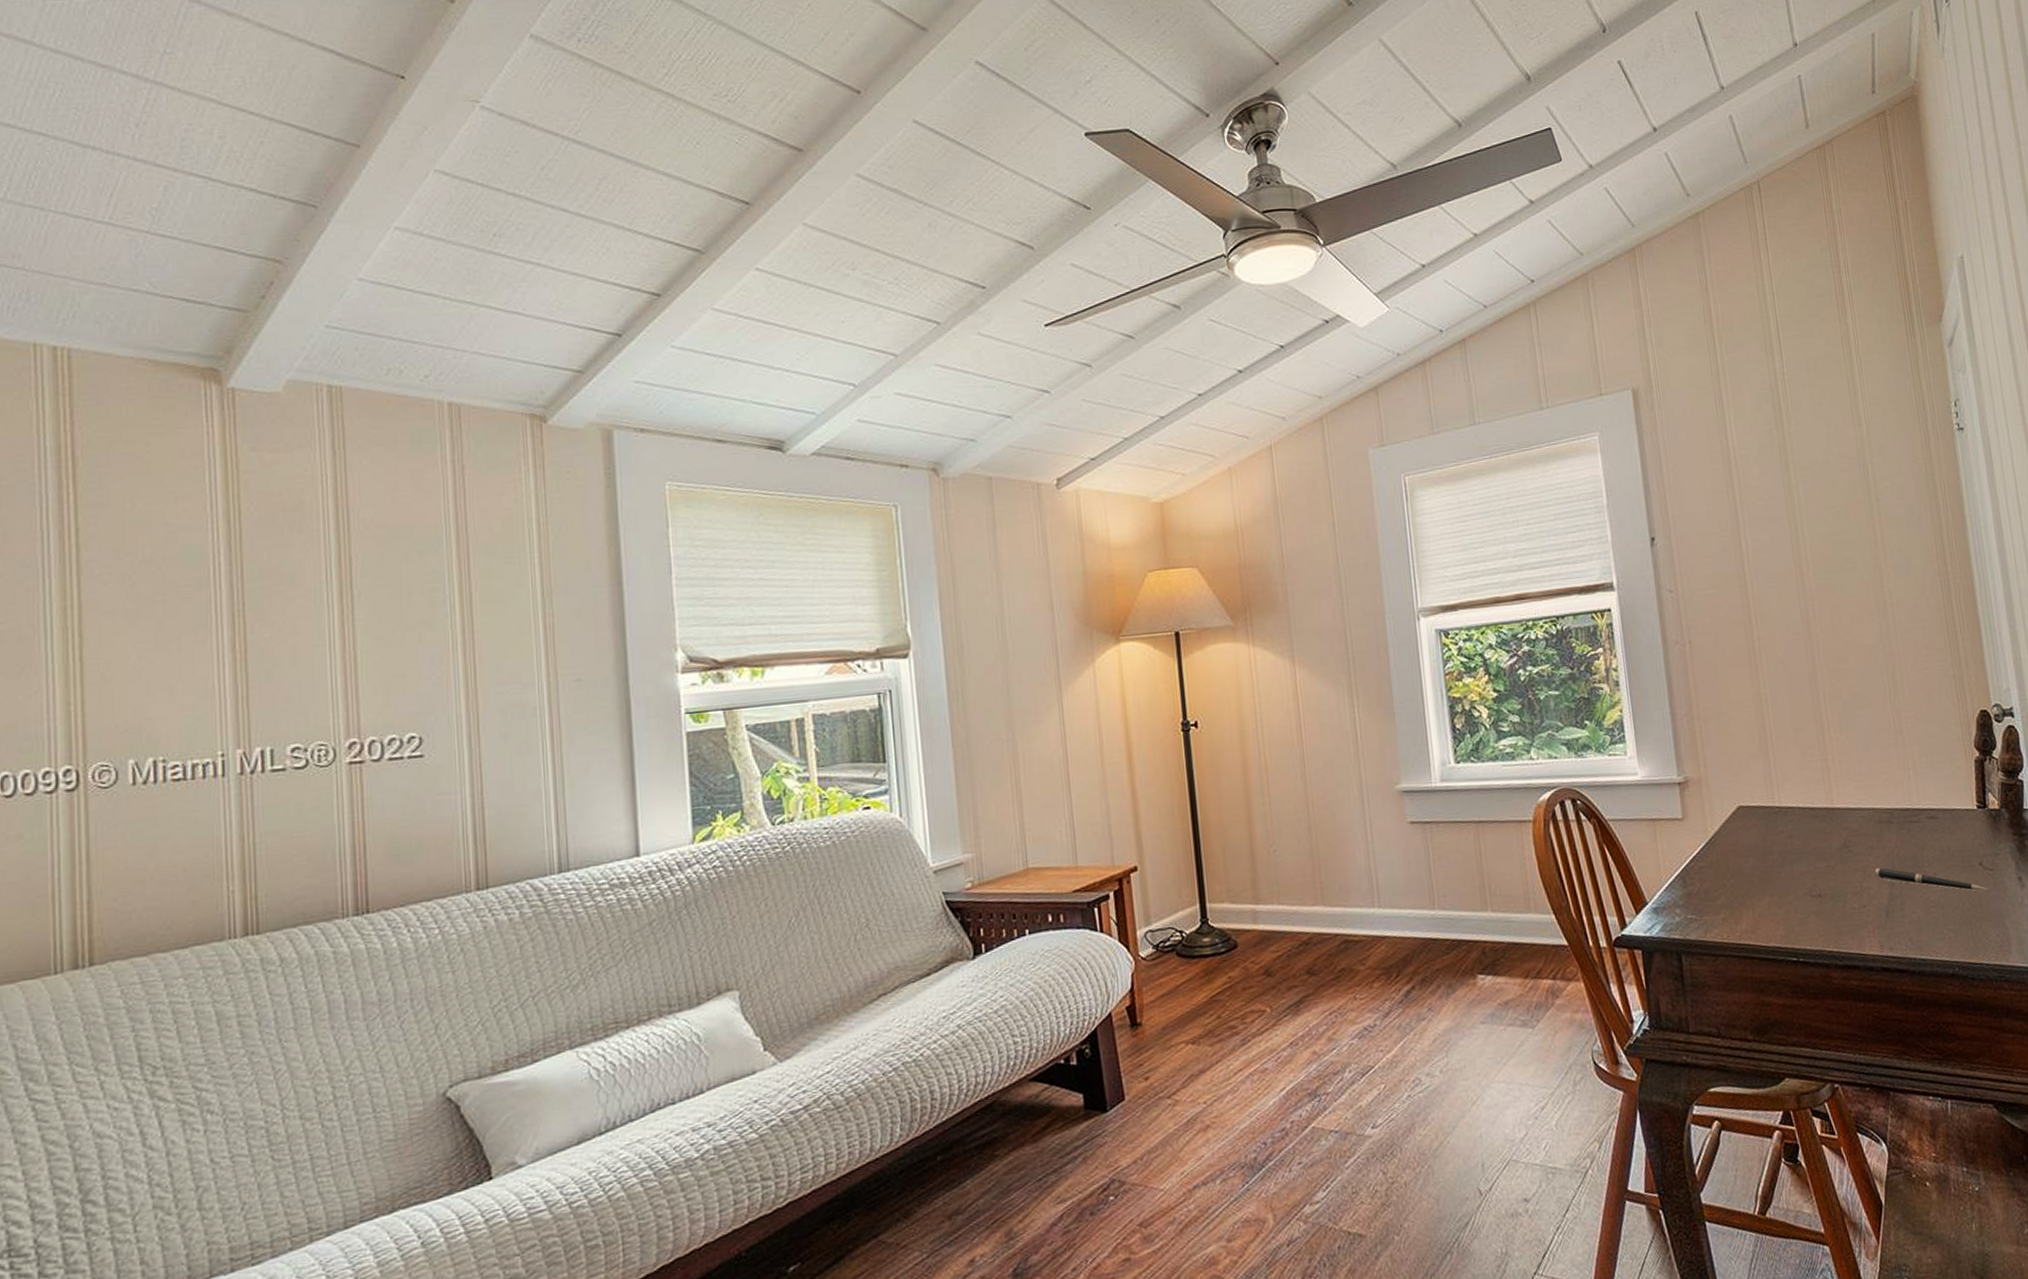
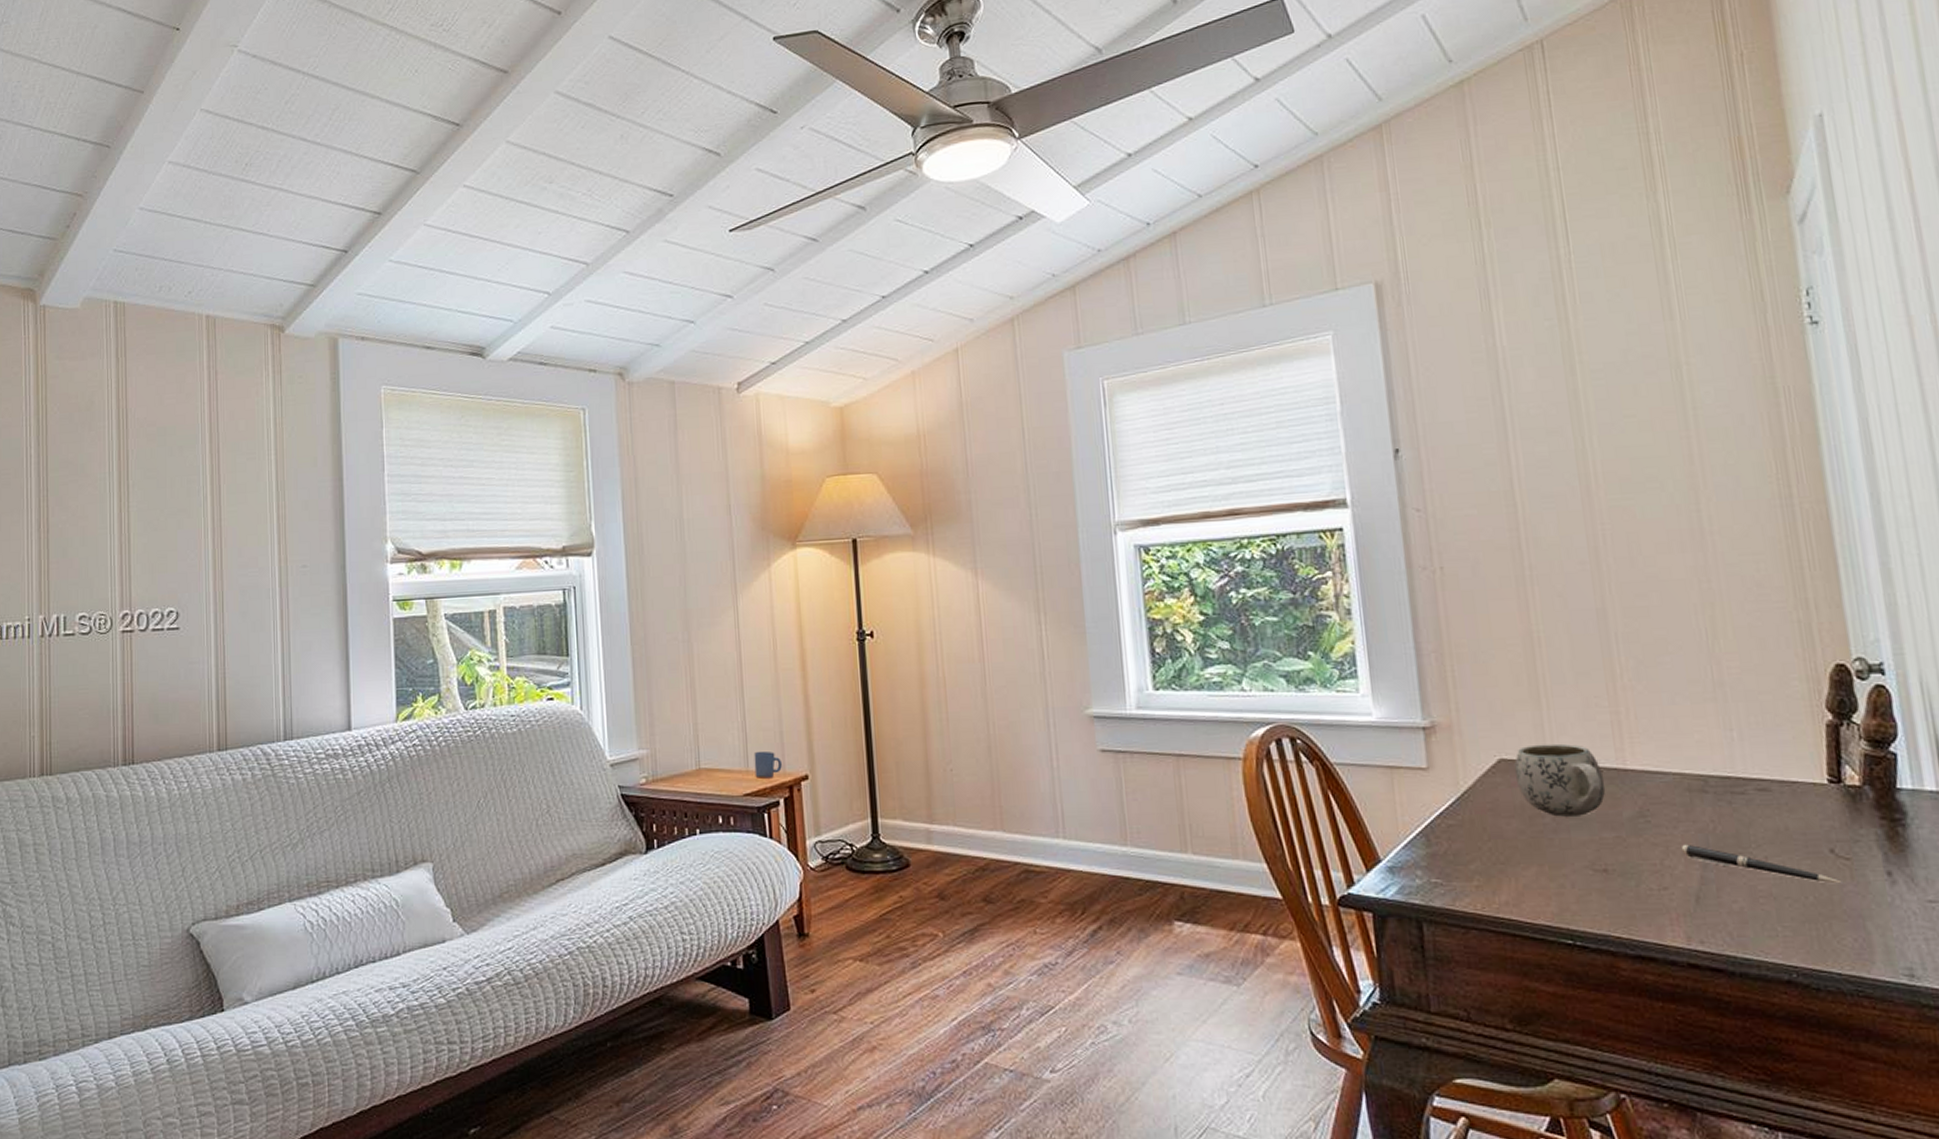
mug: none [1082,846,1111,875] -> present [754,751,782,780]
mug: none [1750,789,1819,853] -> present [1515,743,1606,817]

